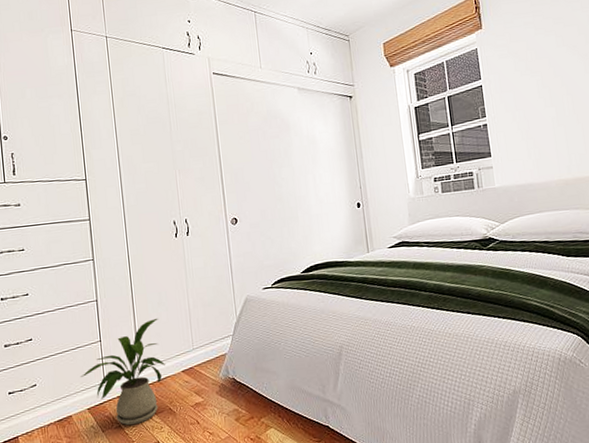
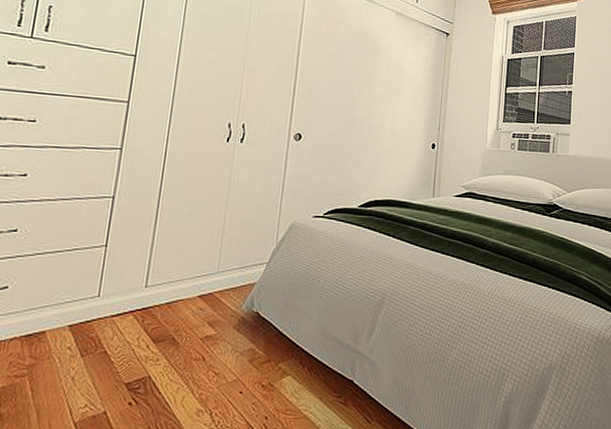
house plant: present [81,319,165,426] -> none [70,230,184,353]

